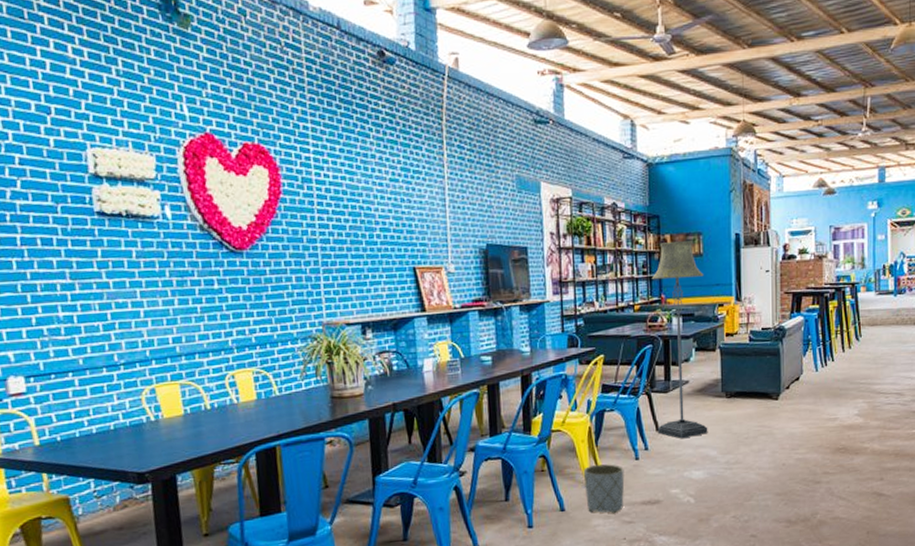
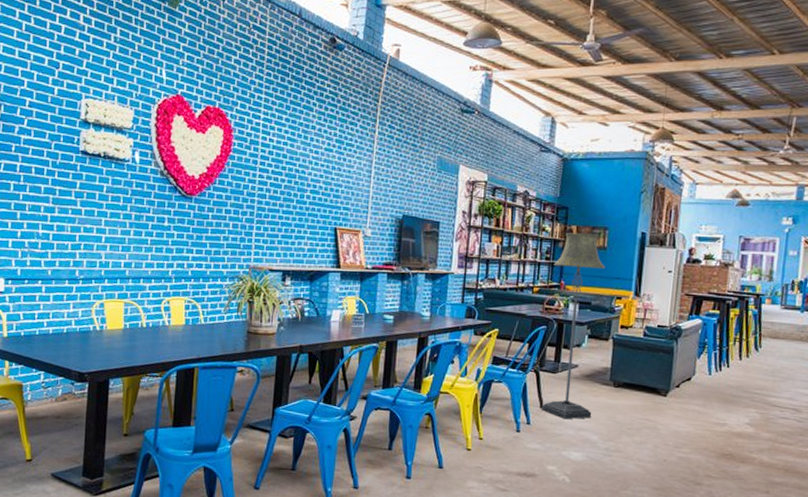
planter: present [583,464,625,514] -> none [464,430,504,480]

